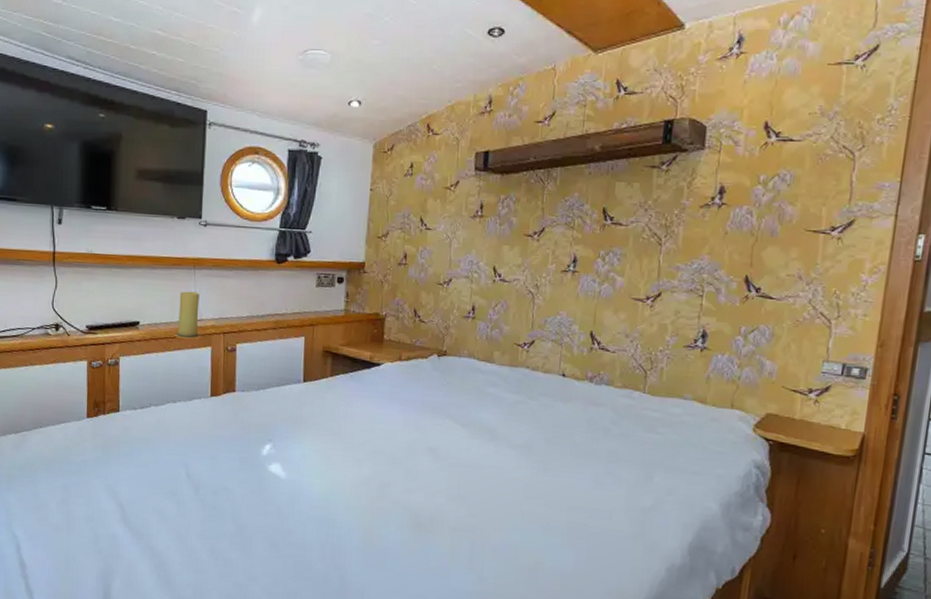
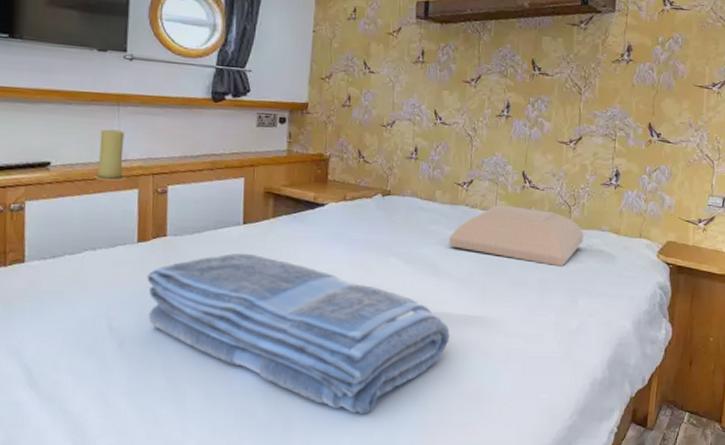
towel: none [219,410,508,577] -> present [147,253,450,413]
cushion: none [507,367,662,438] -> present [449,205,584,267]

